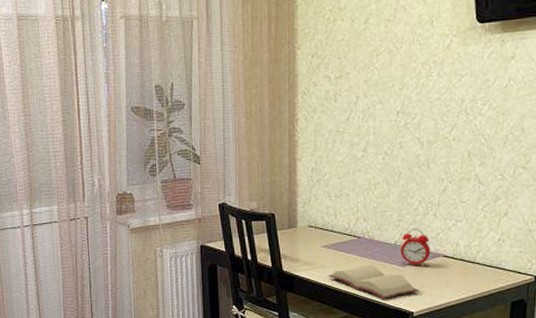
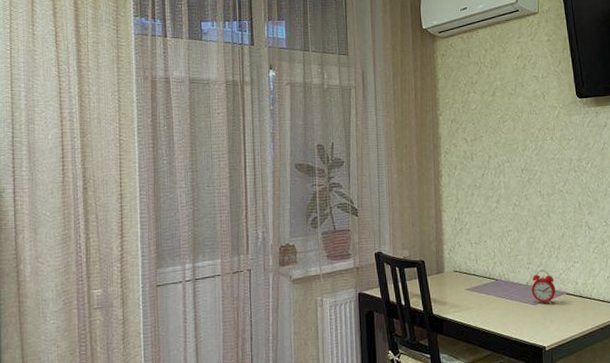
hardback book: present [328,264,419,299] -> none [472,304,549,336]

